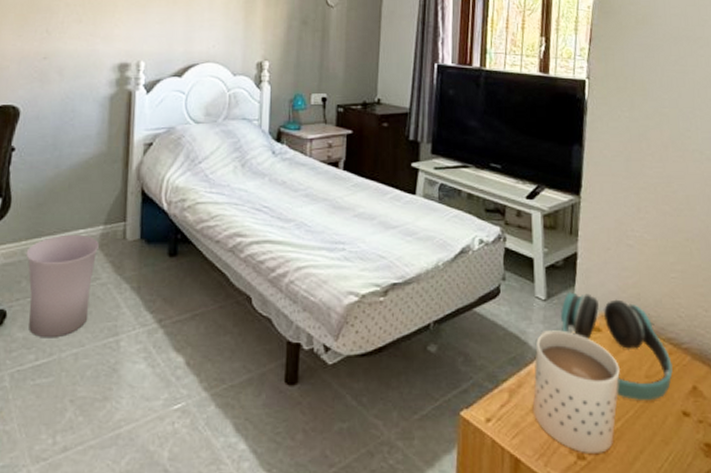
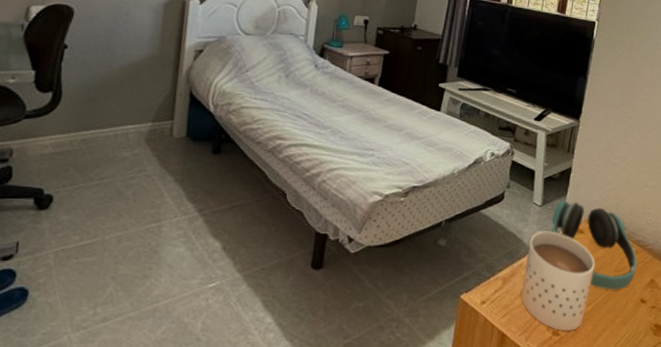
waste bin: present [26,234,99,338] -> none [74,129,146,222]

